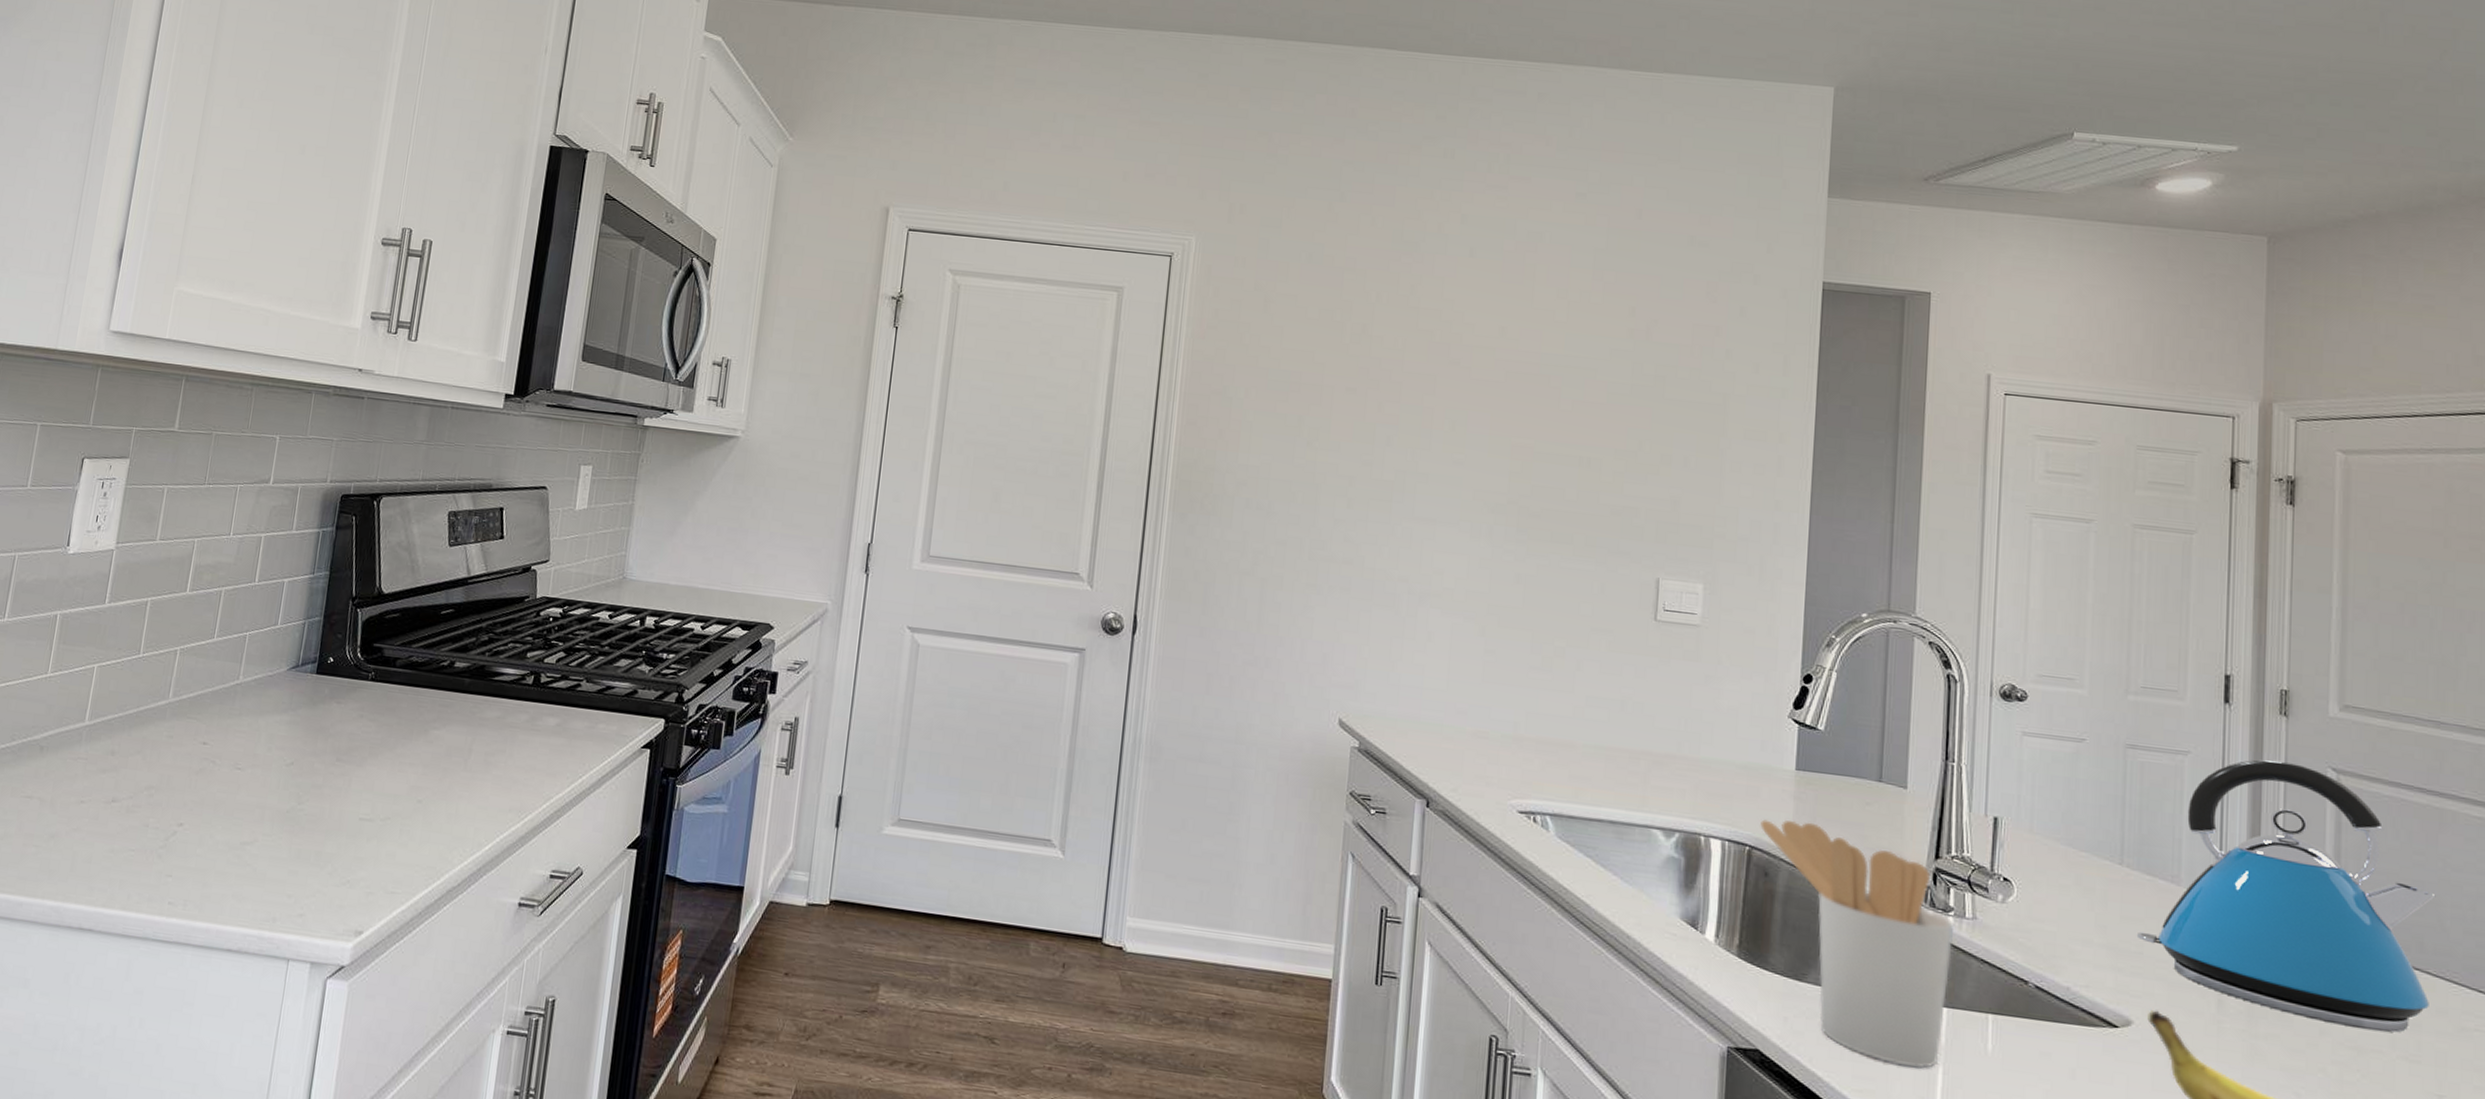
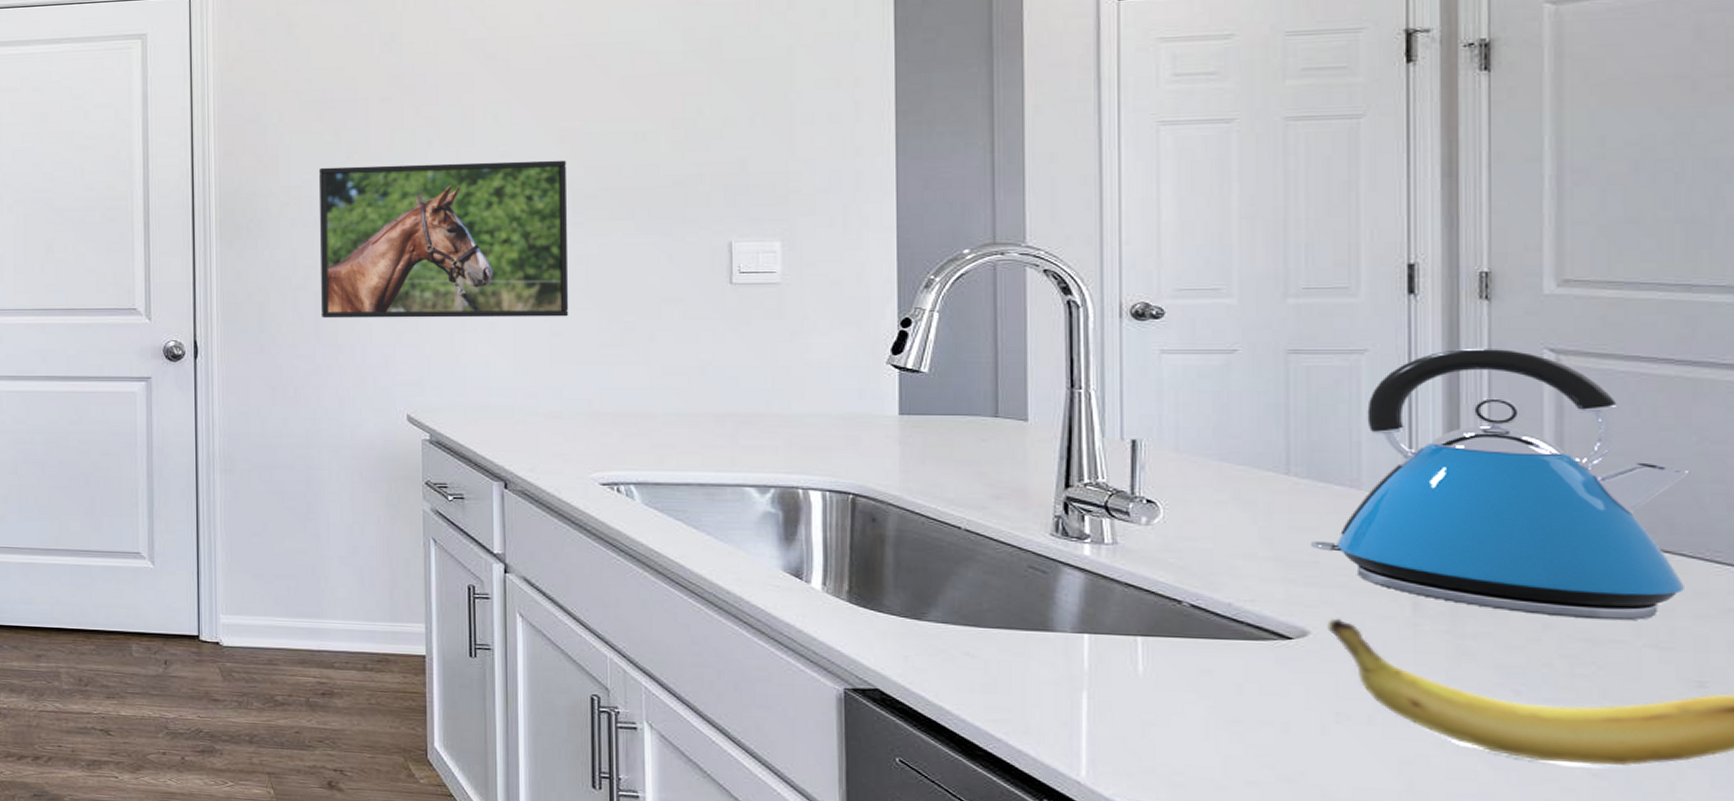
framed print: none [1264,450,1514,635] -> present [318,160,569,319]
utensil holder: present [1760,819,1955,1068] -> none [863,465,1092,694]

